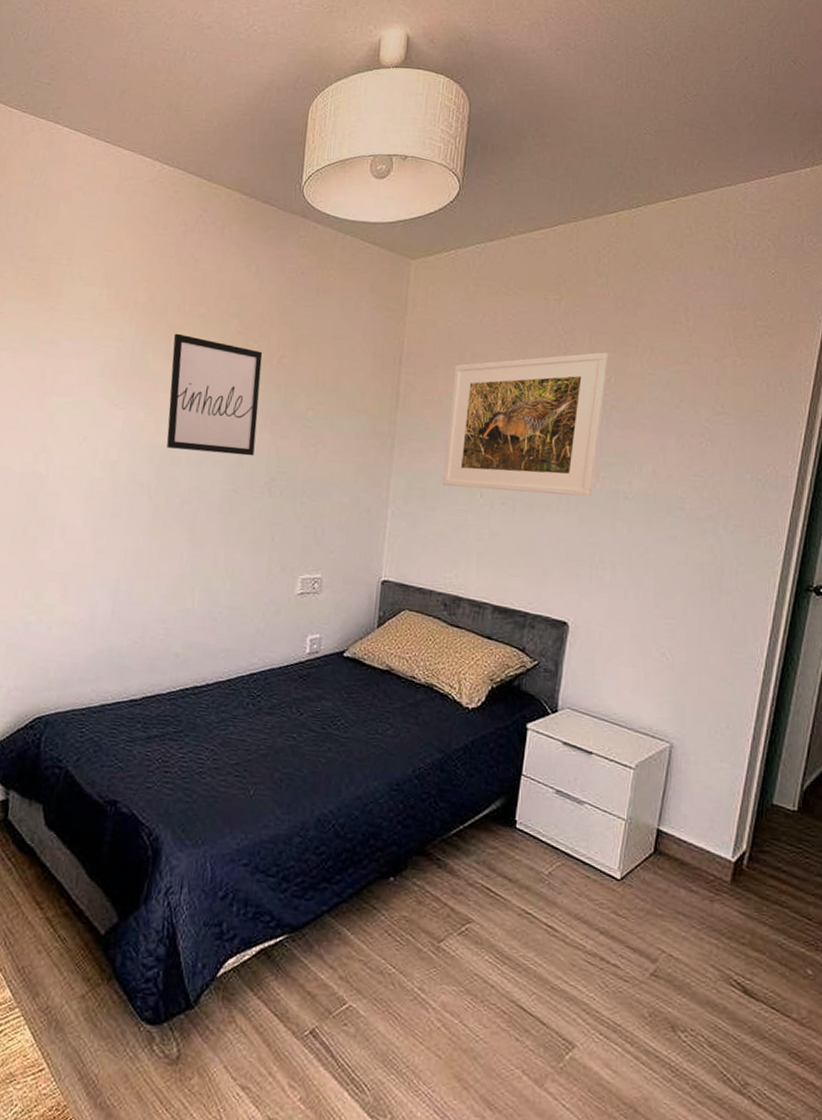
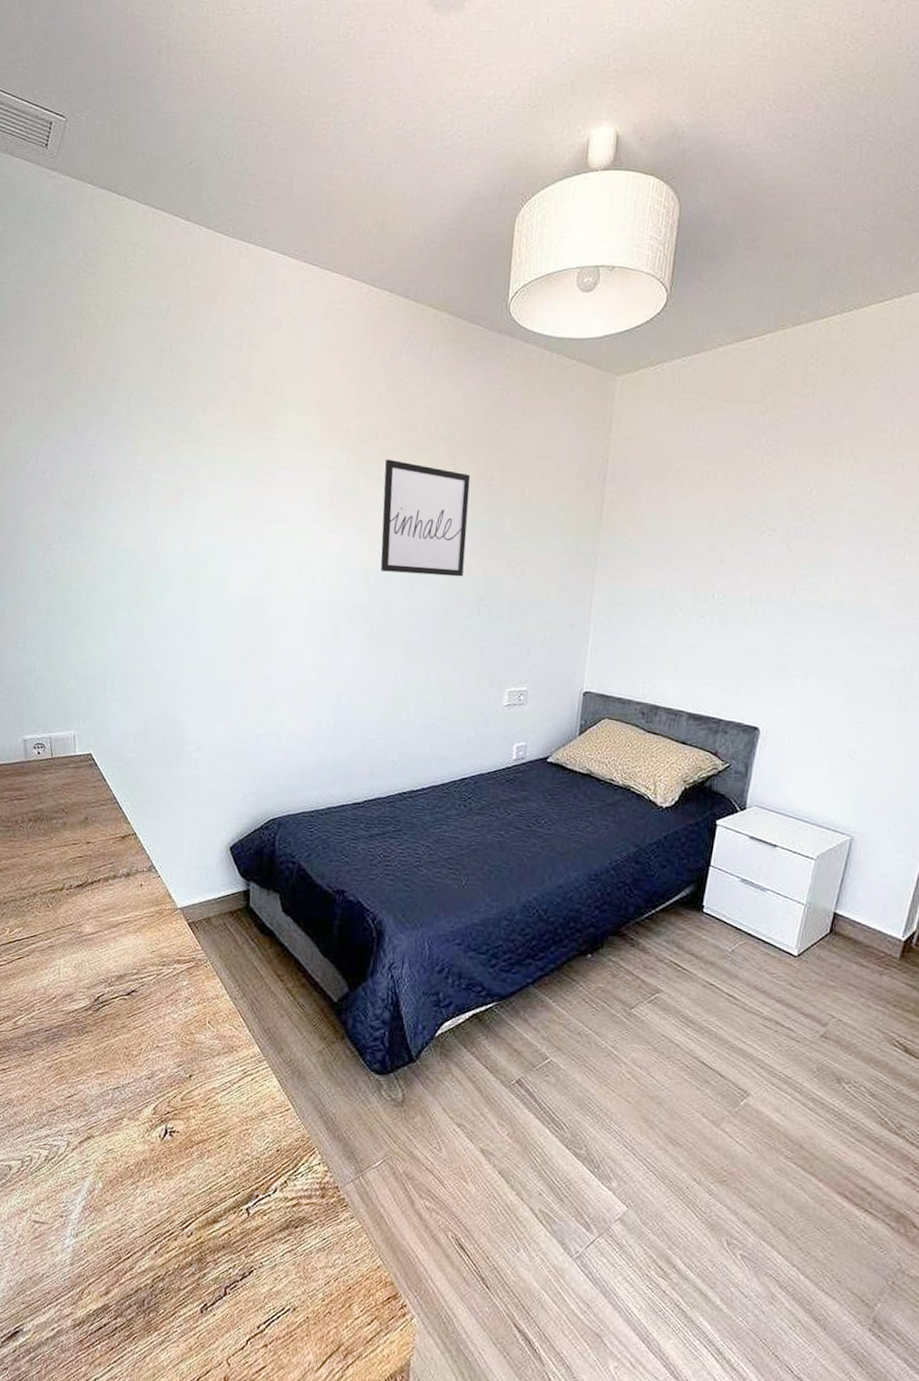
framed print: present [443,352,609,497] -> none [643,464,811,608]

